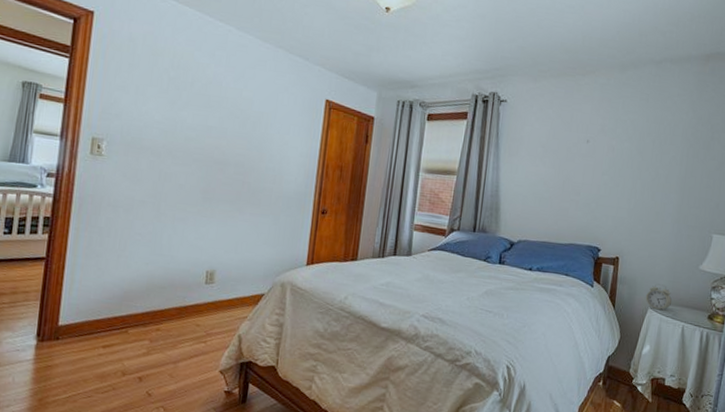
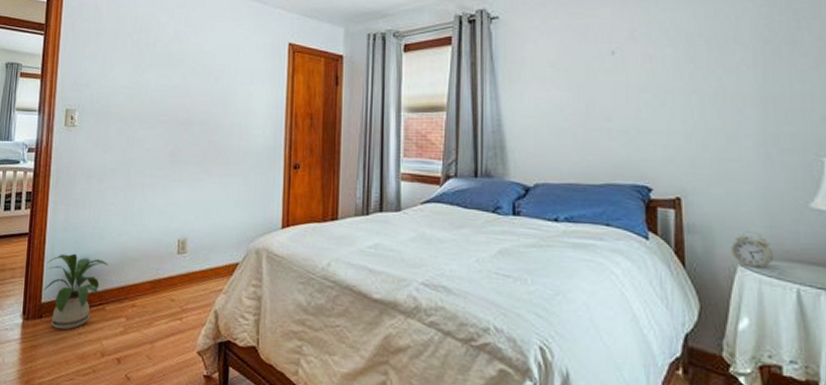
house plant: none [60,279,133,352] -> present [43,253,108,331]

